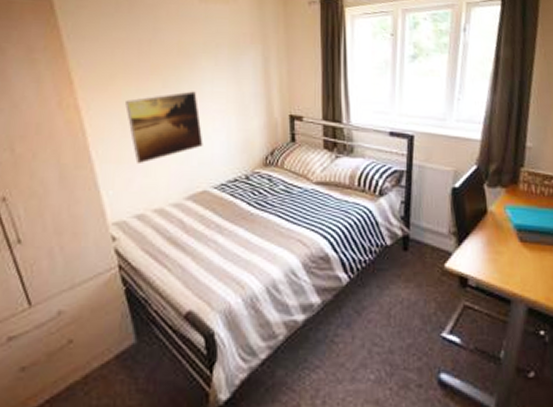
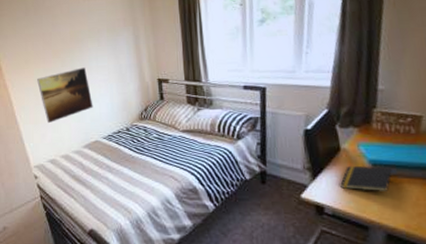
notepad: none [485,230,536,260] -> present [340,165,392,191]

